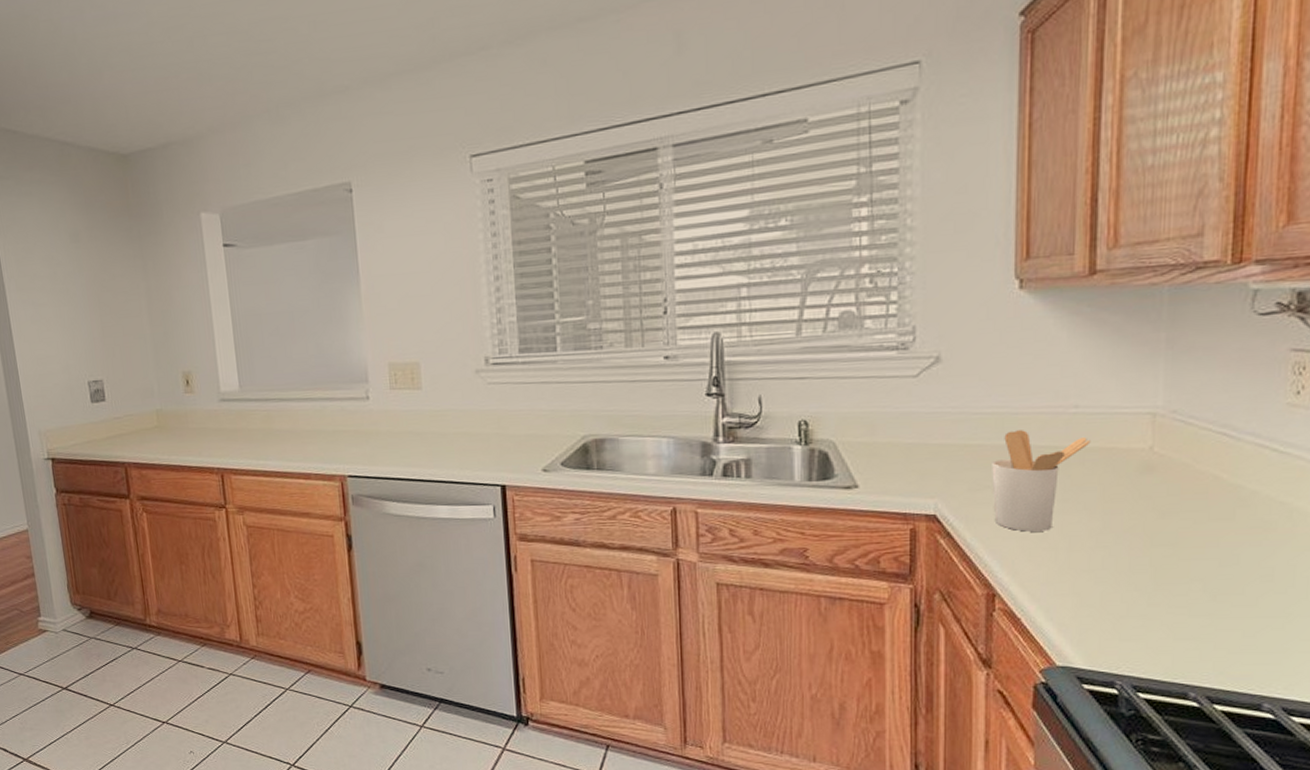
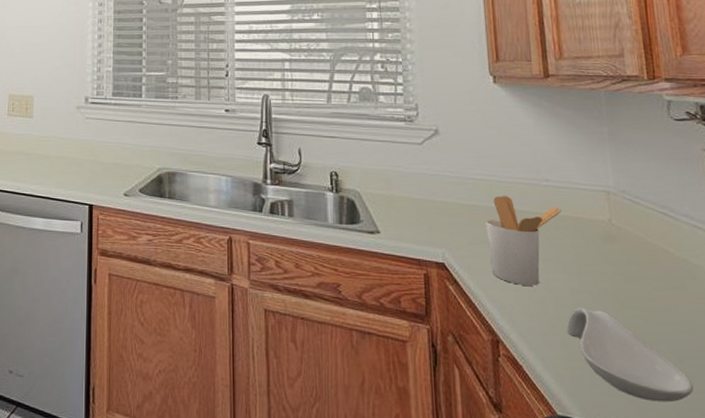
spoon rest: none [1079,550,1224,644] -> present [566,307,694,403]

